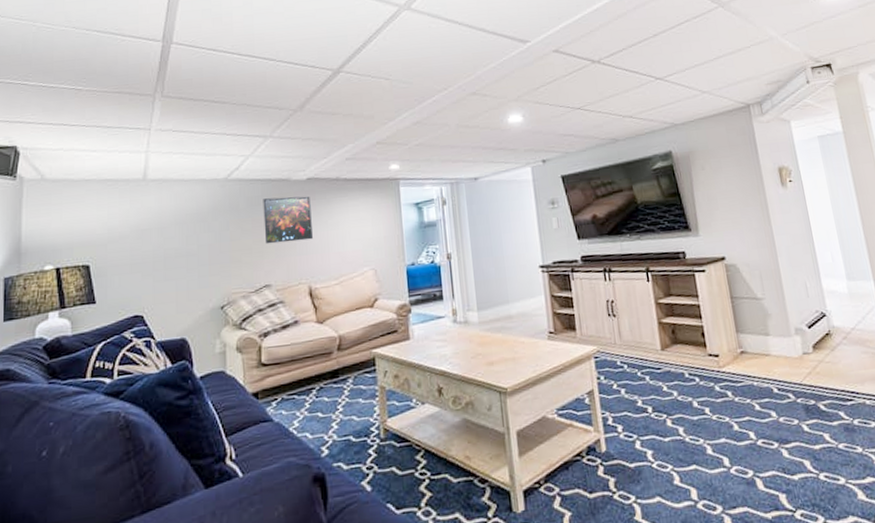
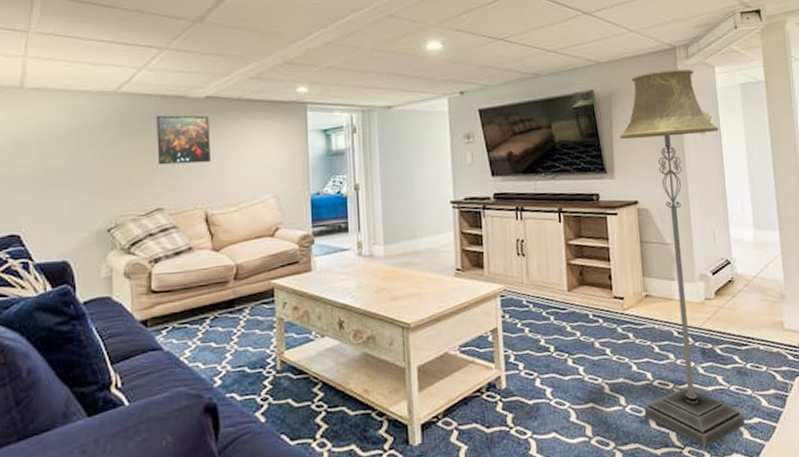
floor lamp: none [701,125,859,510] -> present [619,69,745,447]

